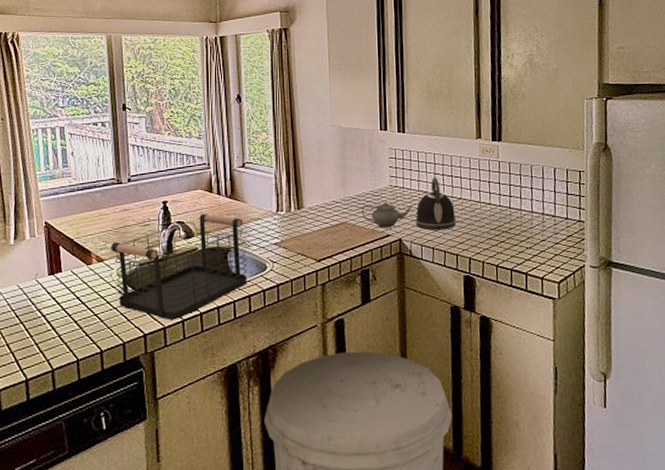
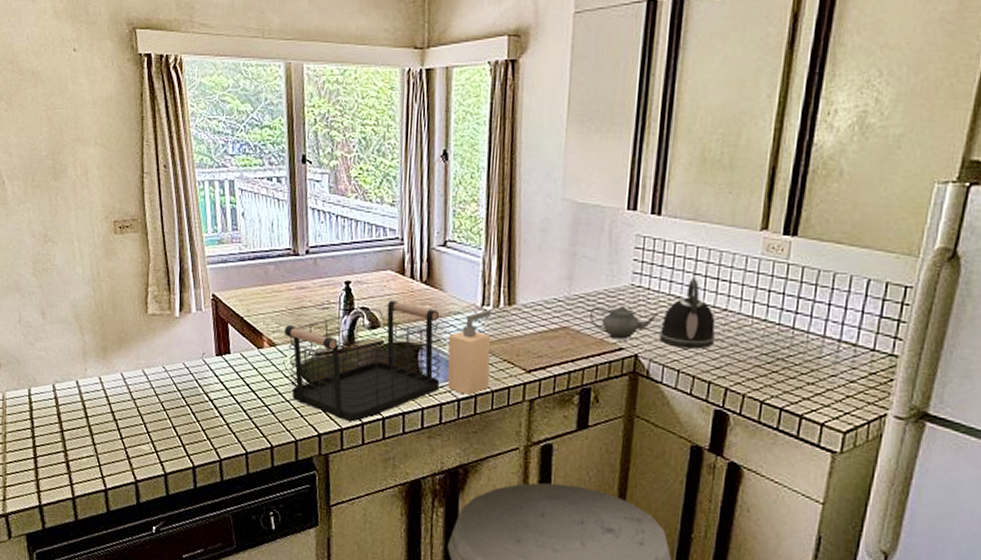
soap dispenser: none [251,214,289,287] -> present [447,309,492,397]

